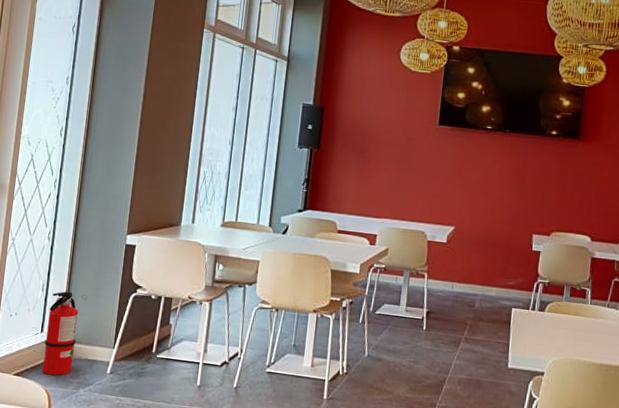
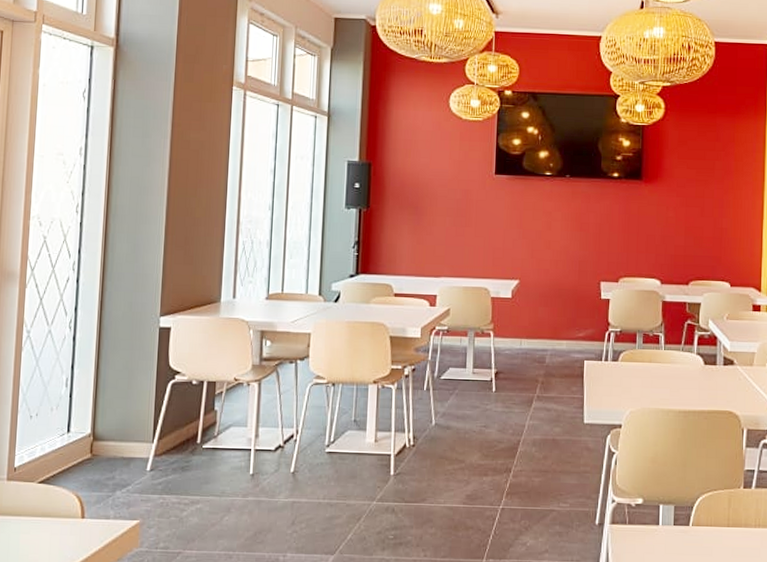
fire extinguisher: present [42,291,87,376] -> none [72,385,119,479]

